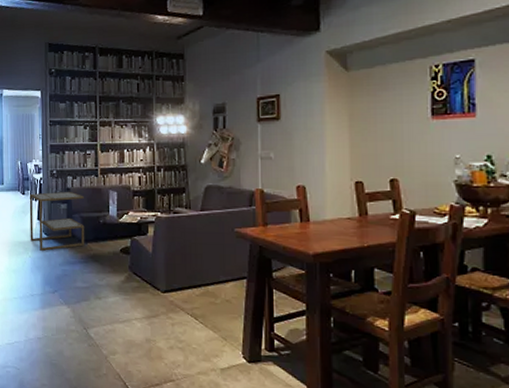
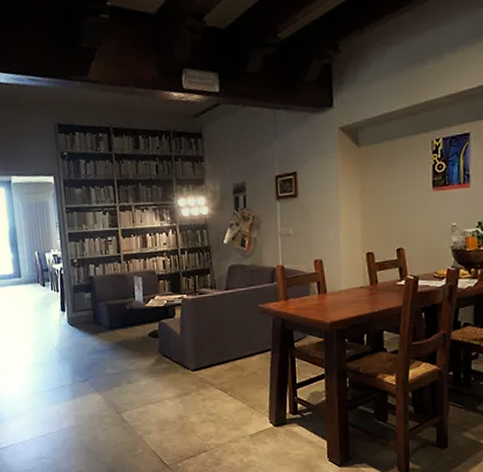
side table: present [29,191,85,251] -> none [50,279,113,342]

